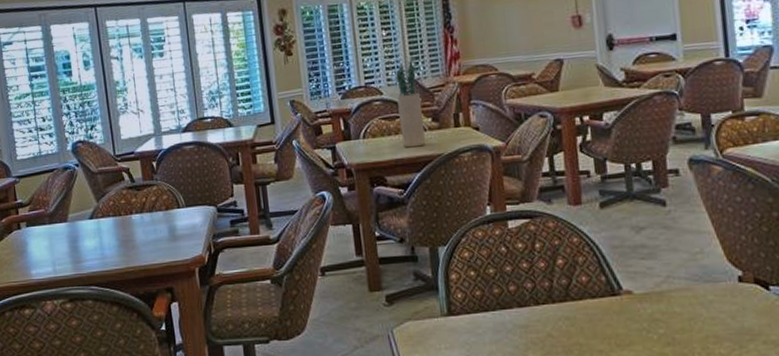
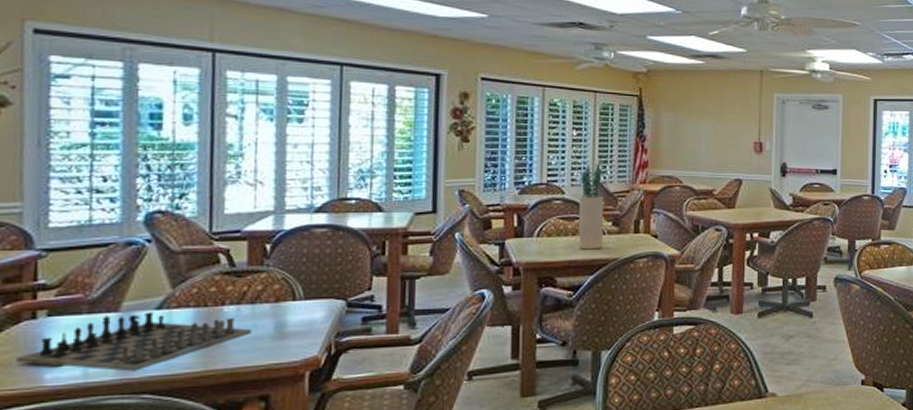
chess set: none [14,221,154,269] -> present [15,312,253,372]

